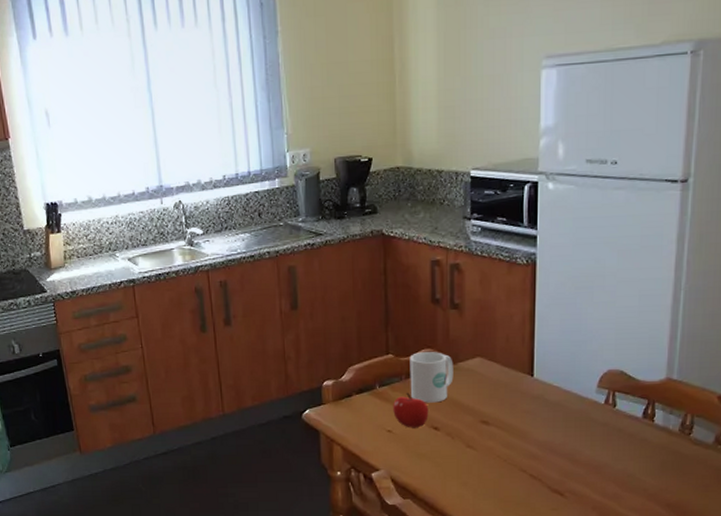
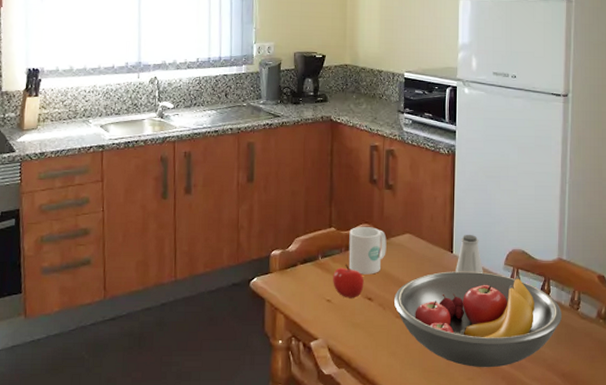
fruit bowl: none [463,395,669,498] -> present [393,271,561,368]
saltshaker: none [537,356,571,398] -> present [456,235,483,273]

